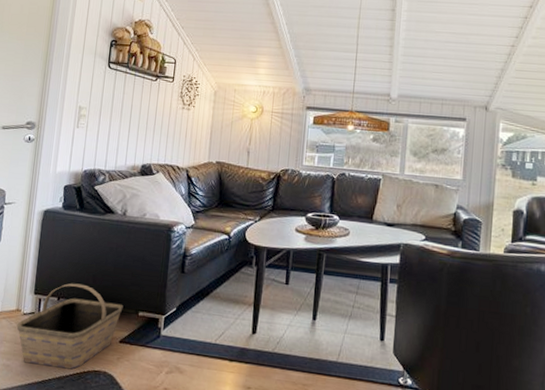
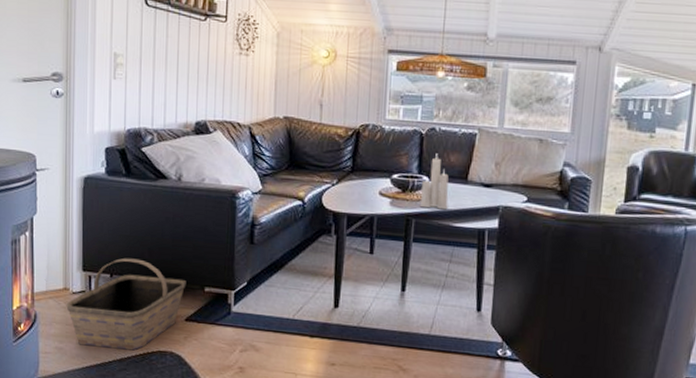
candle: none [330,195,356,246] -> present [419,153,449,210]

